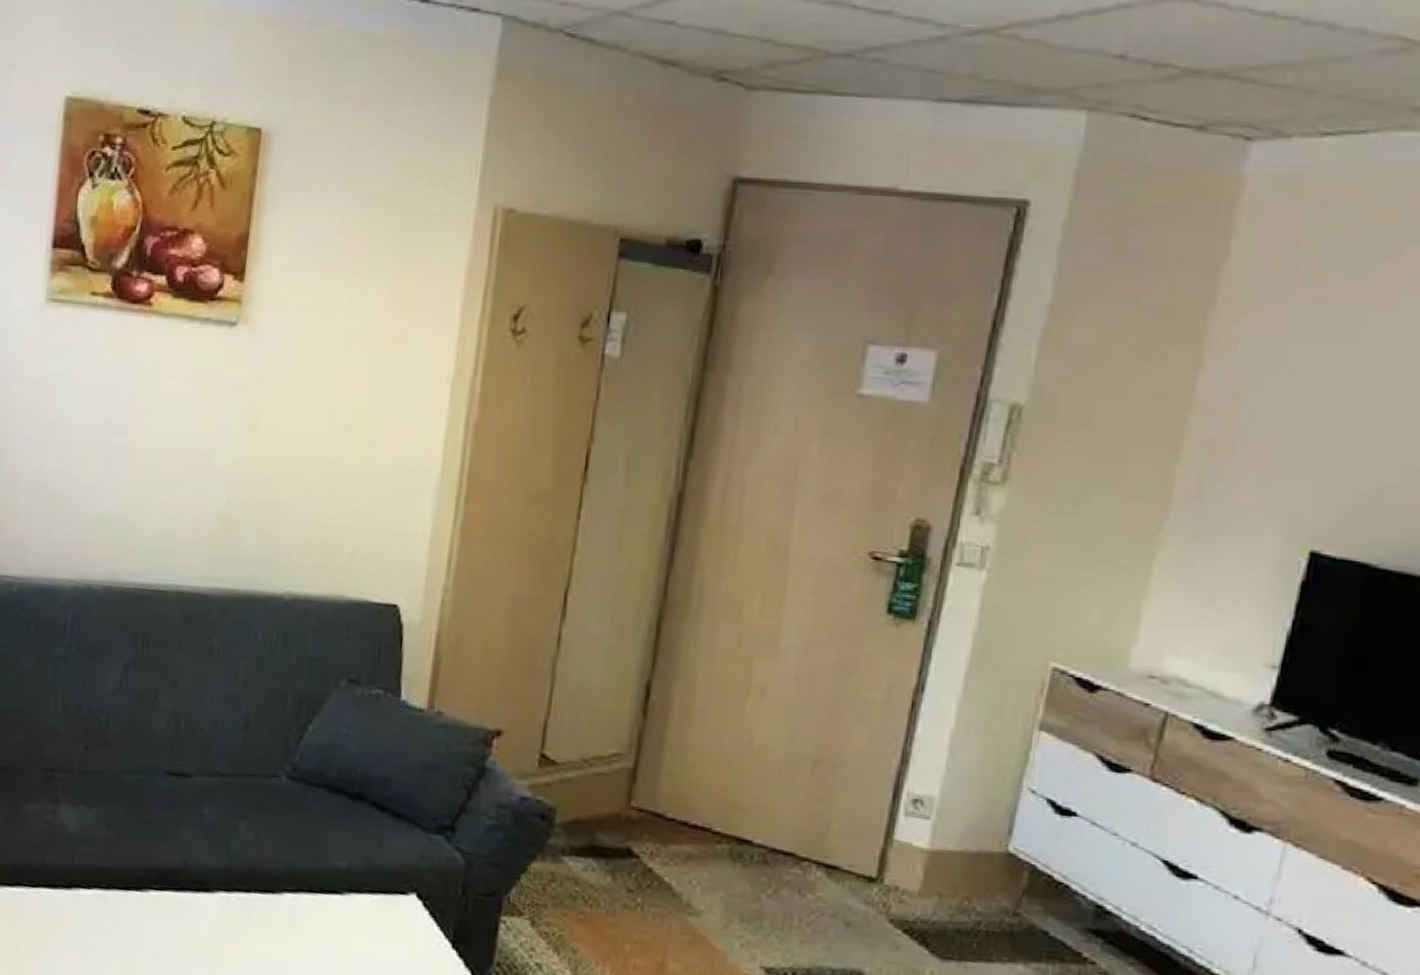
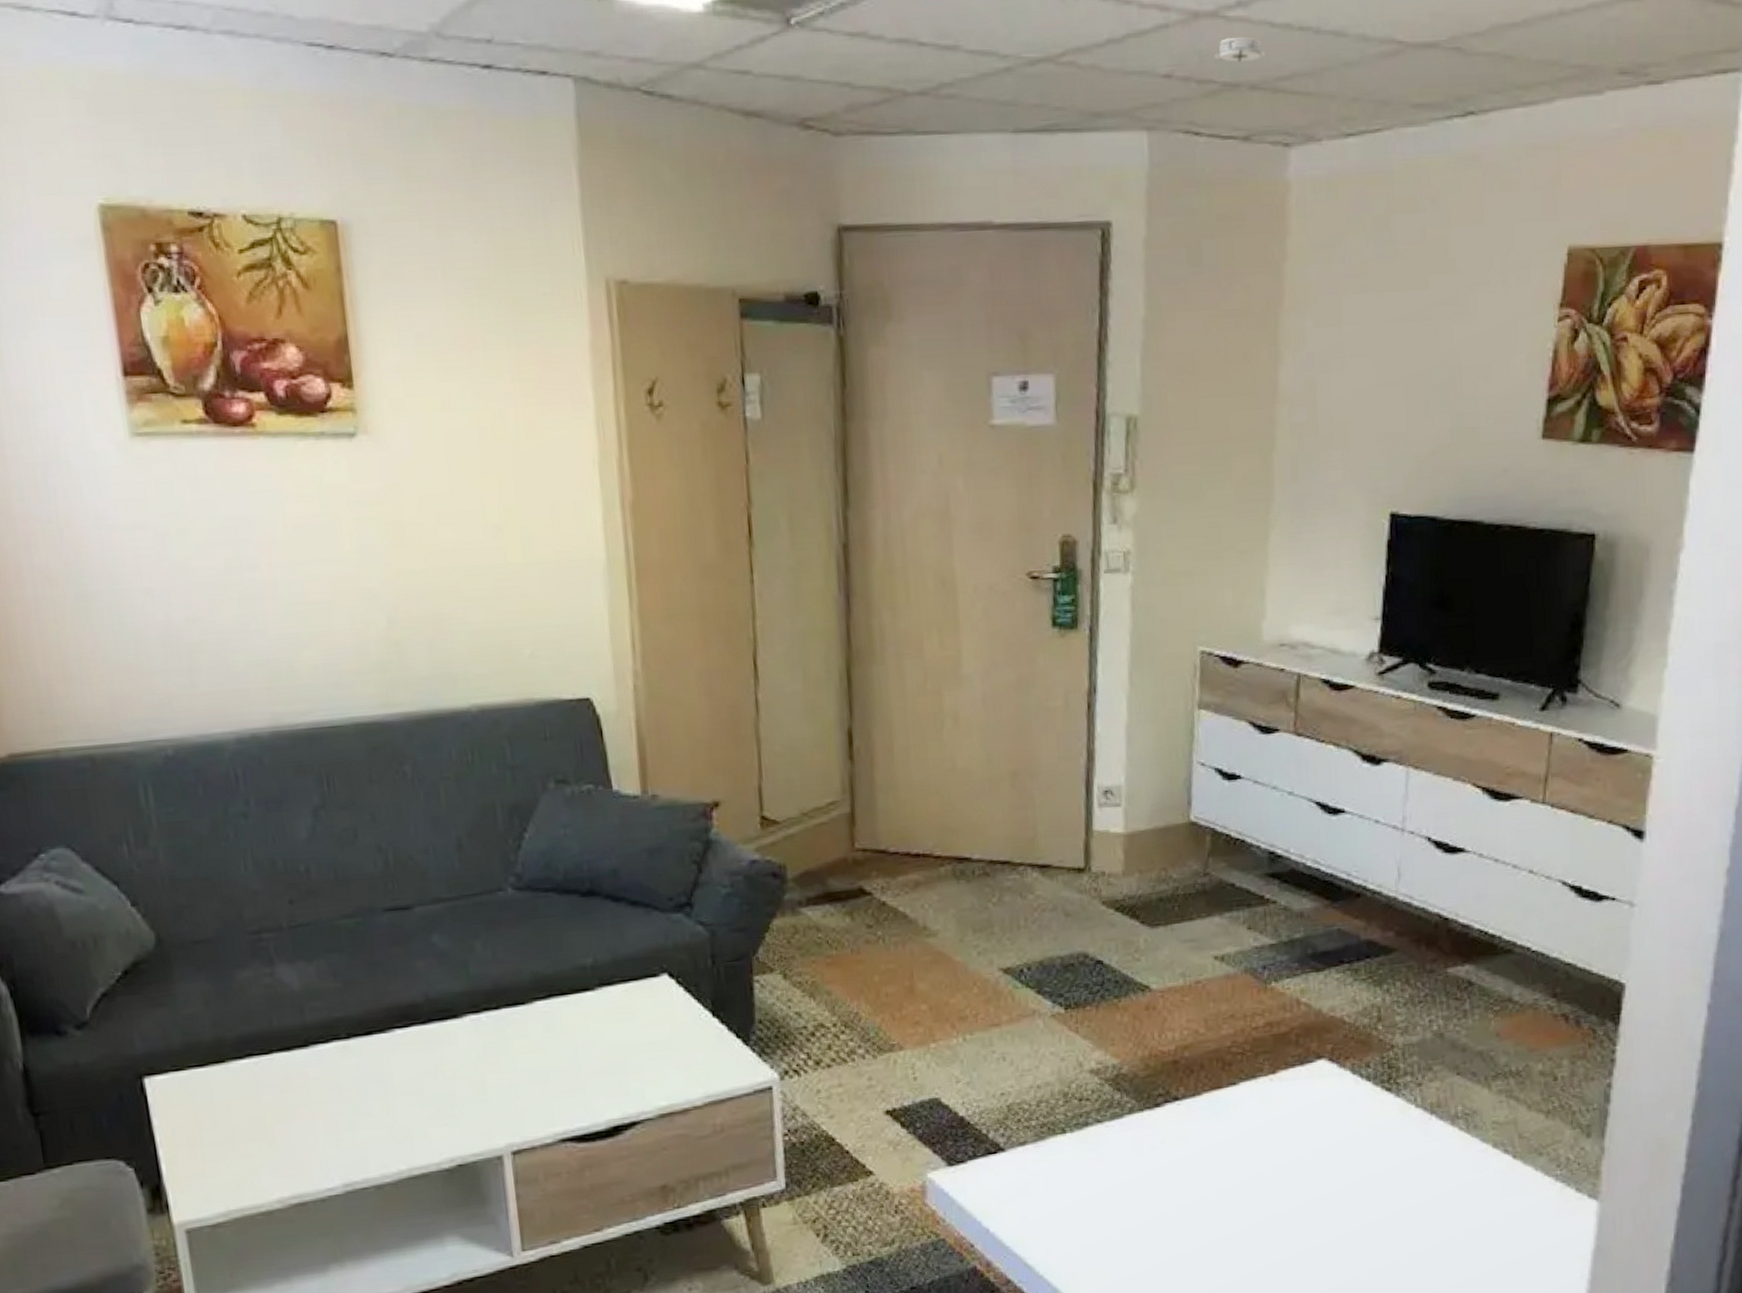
smoke detector: none [1177,23,1240,48] -> present [1213,37,1266,63]

